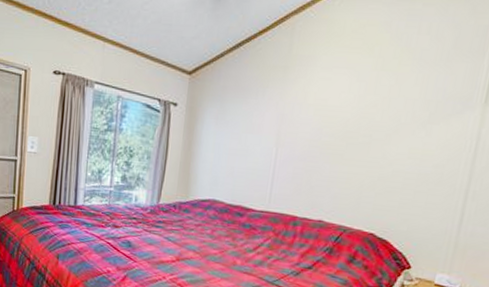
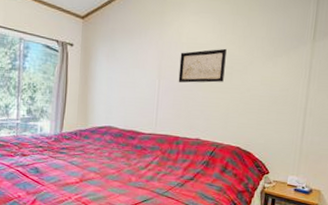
wall art: none [300,112,365,154] -> present [178,48,227,83]

